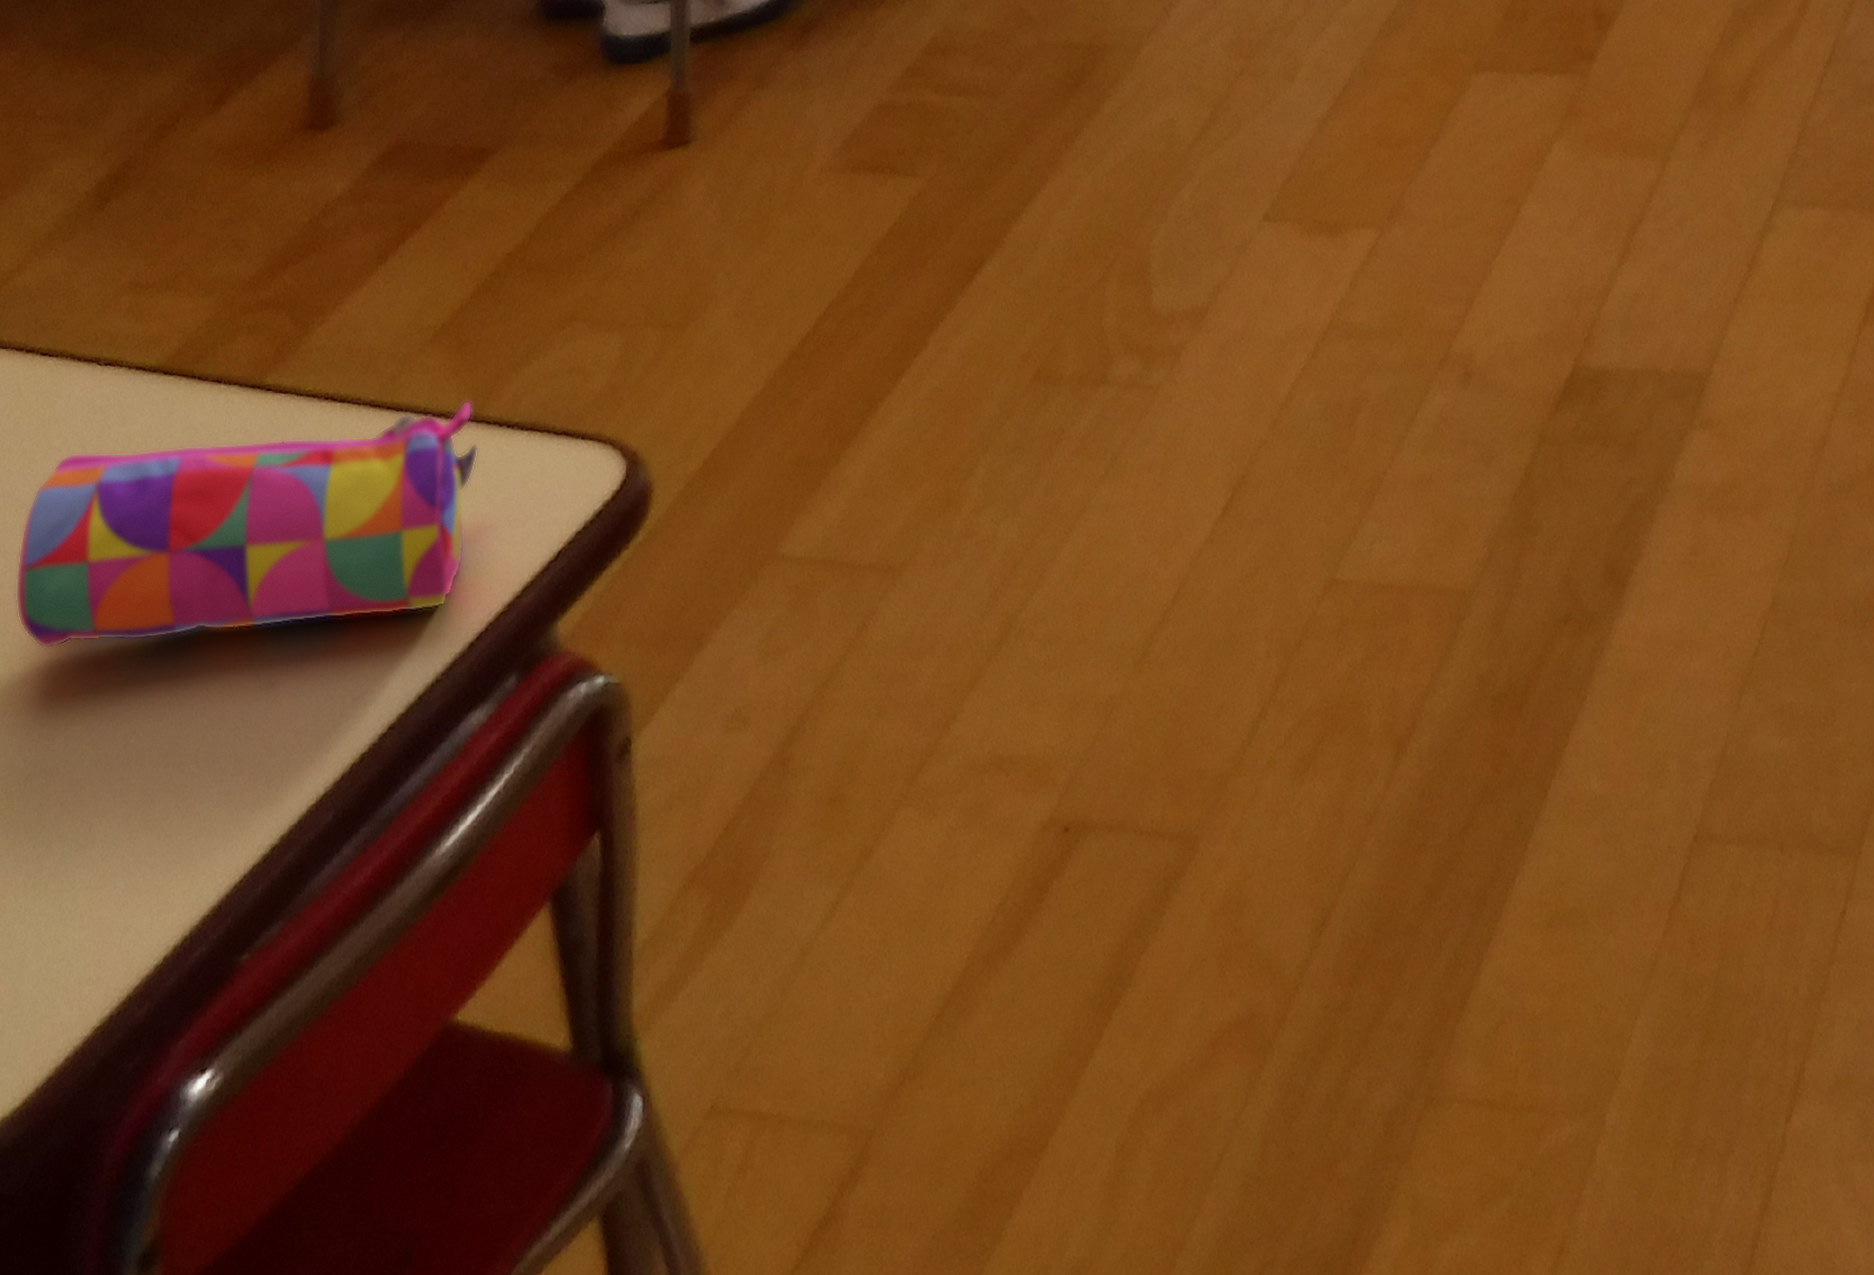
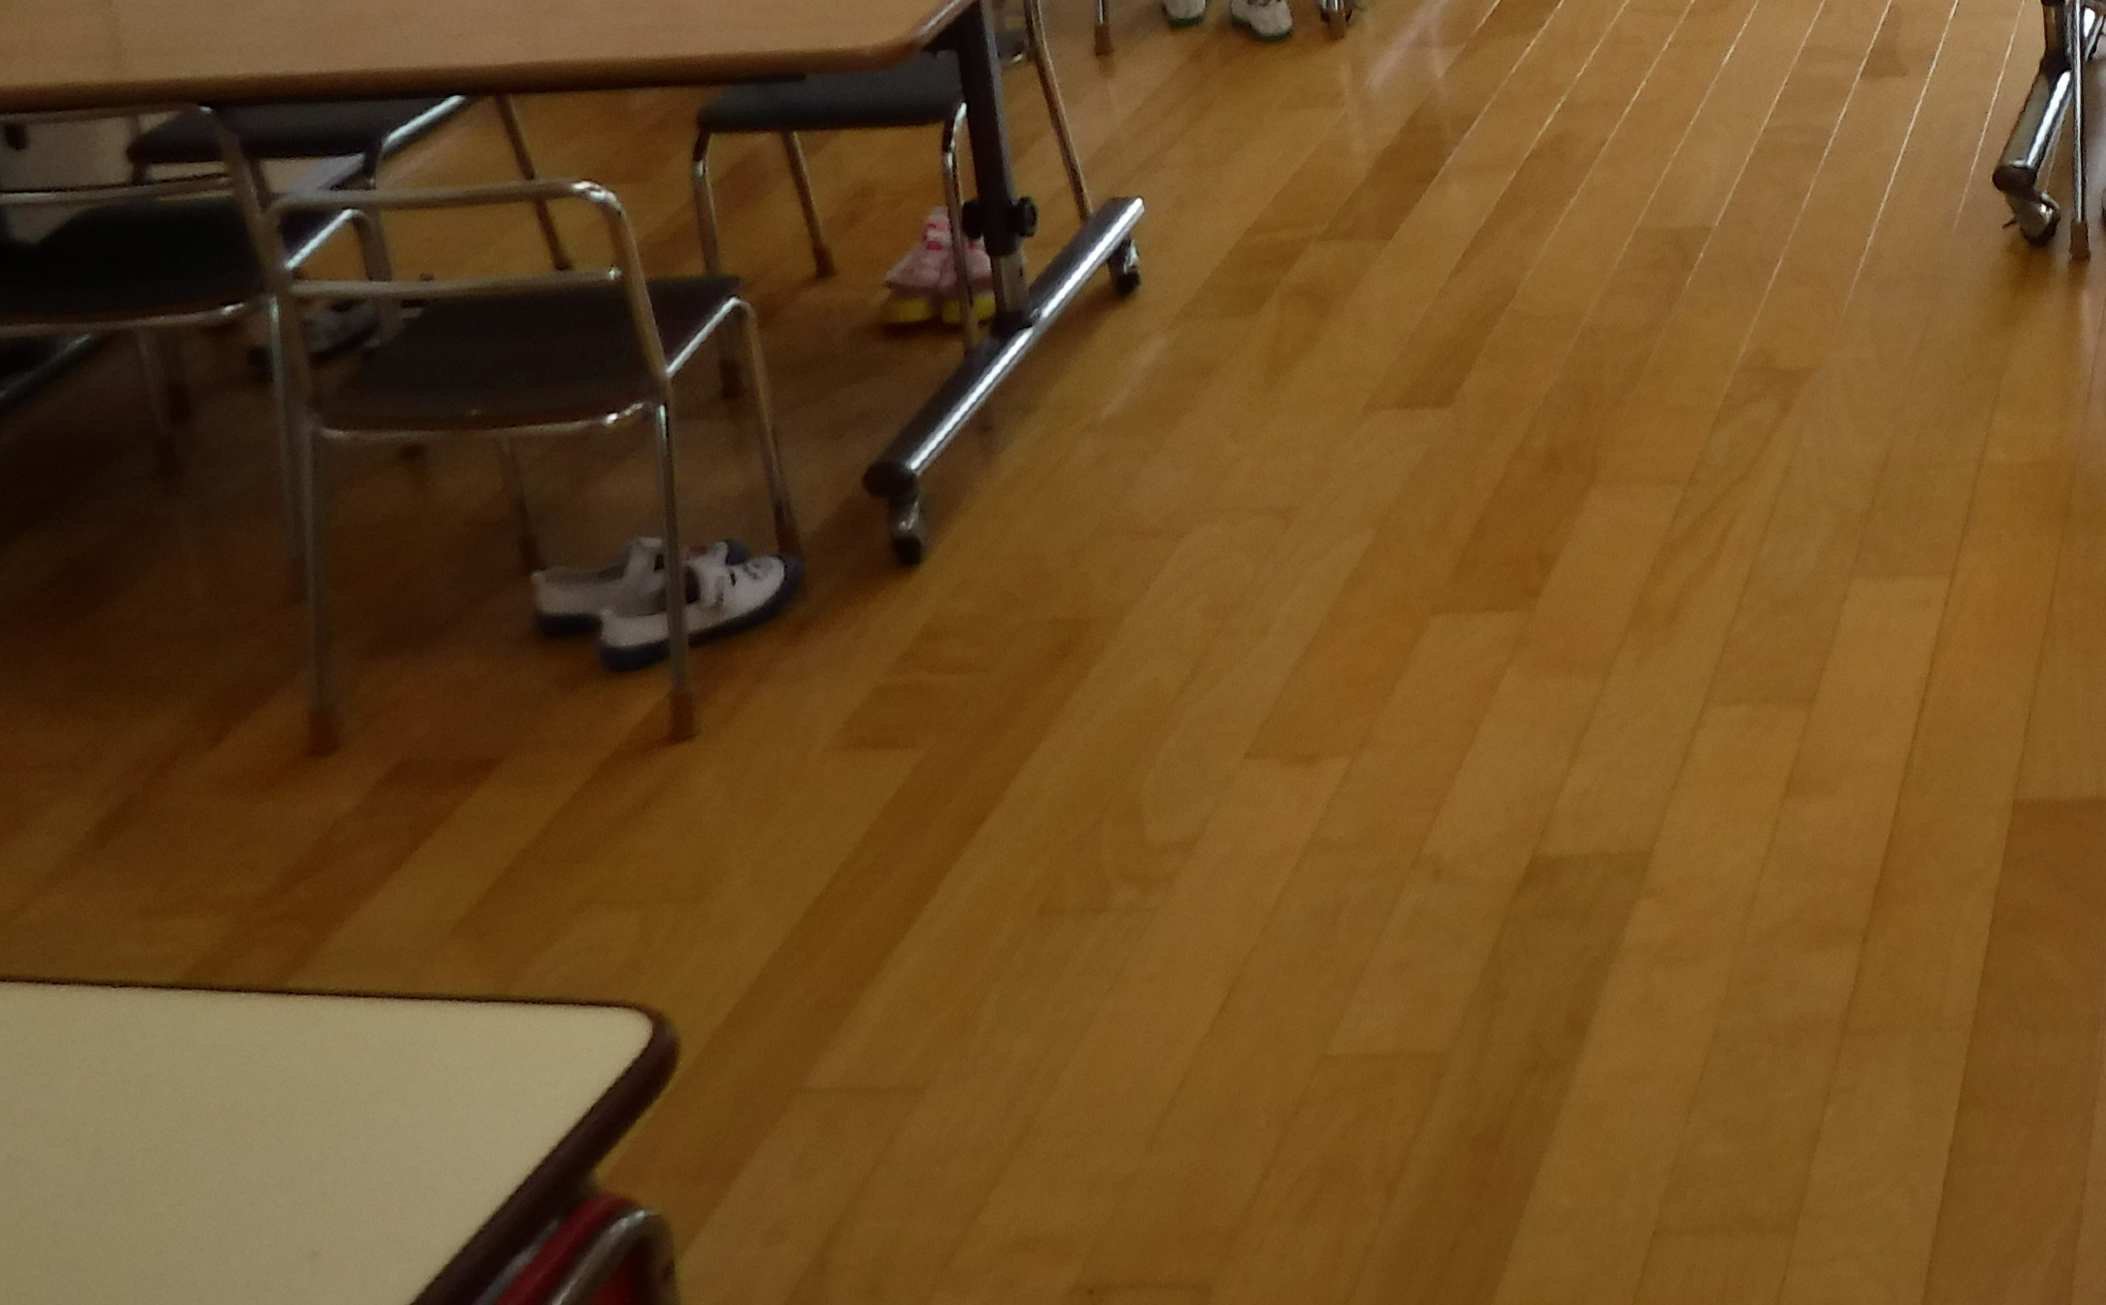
pencil case: present [15,400,478,649] -> none [44,983,506,1248]

